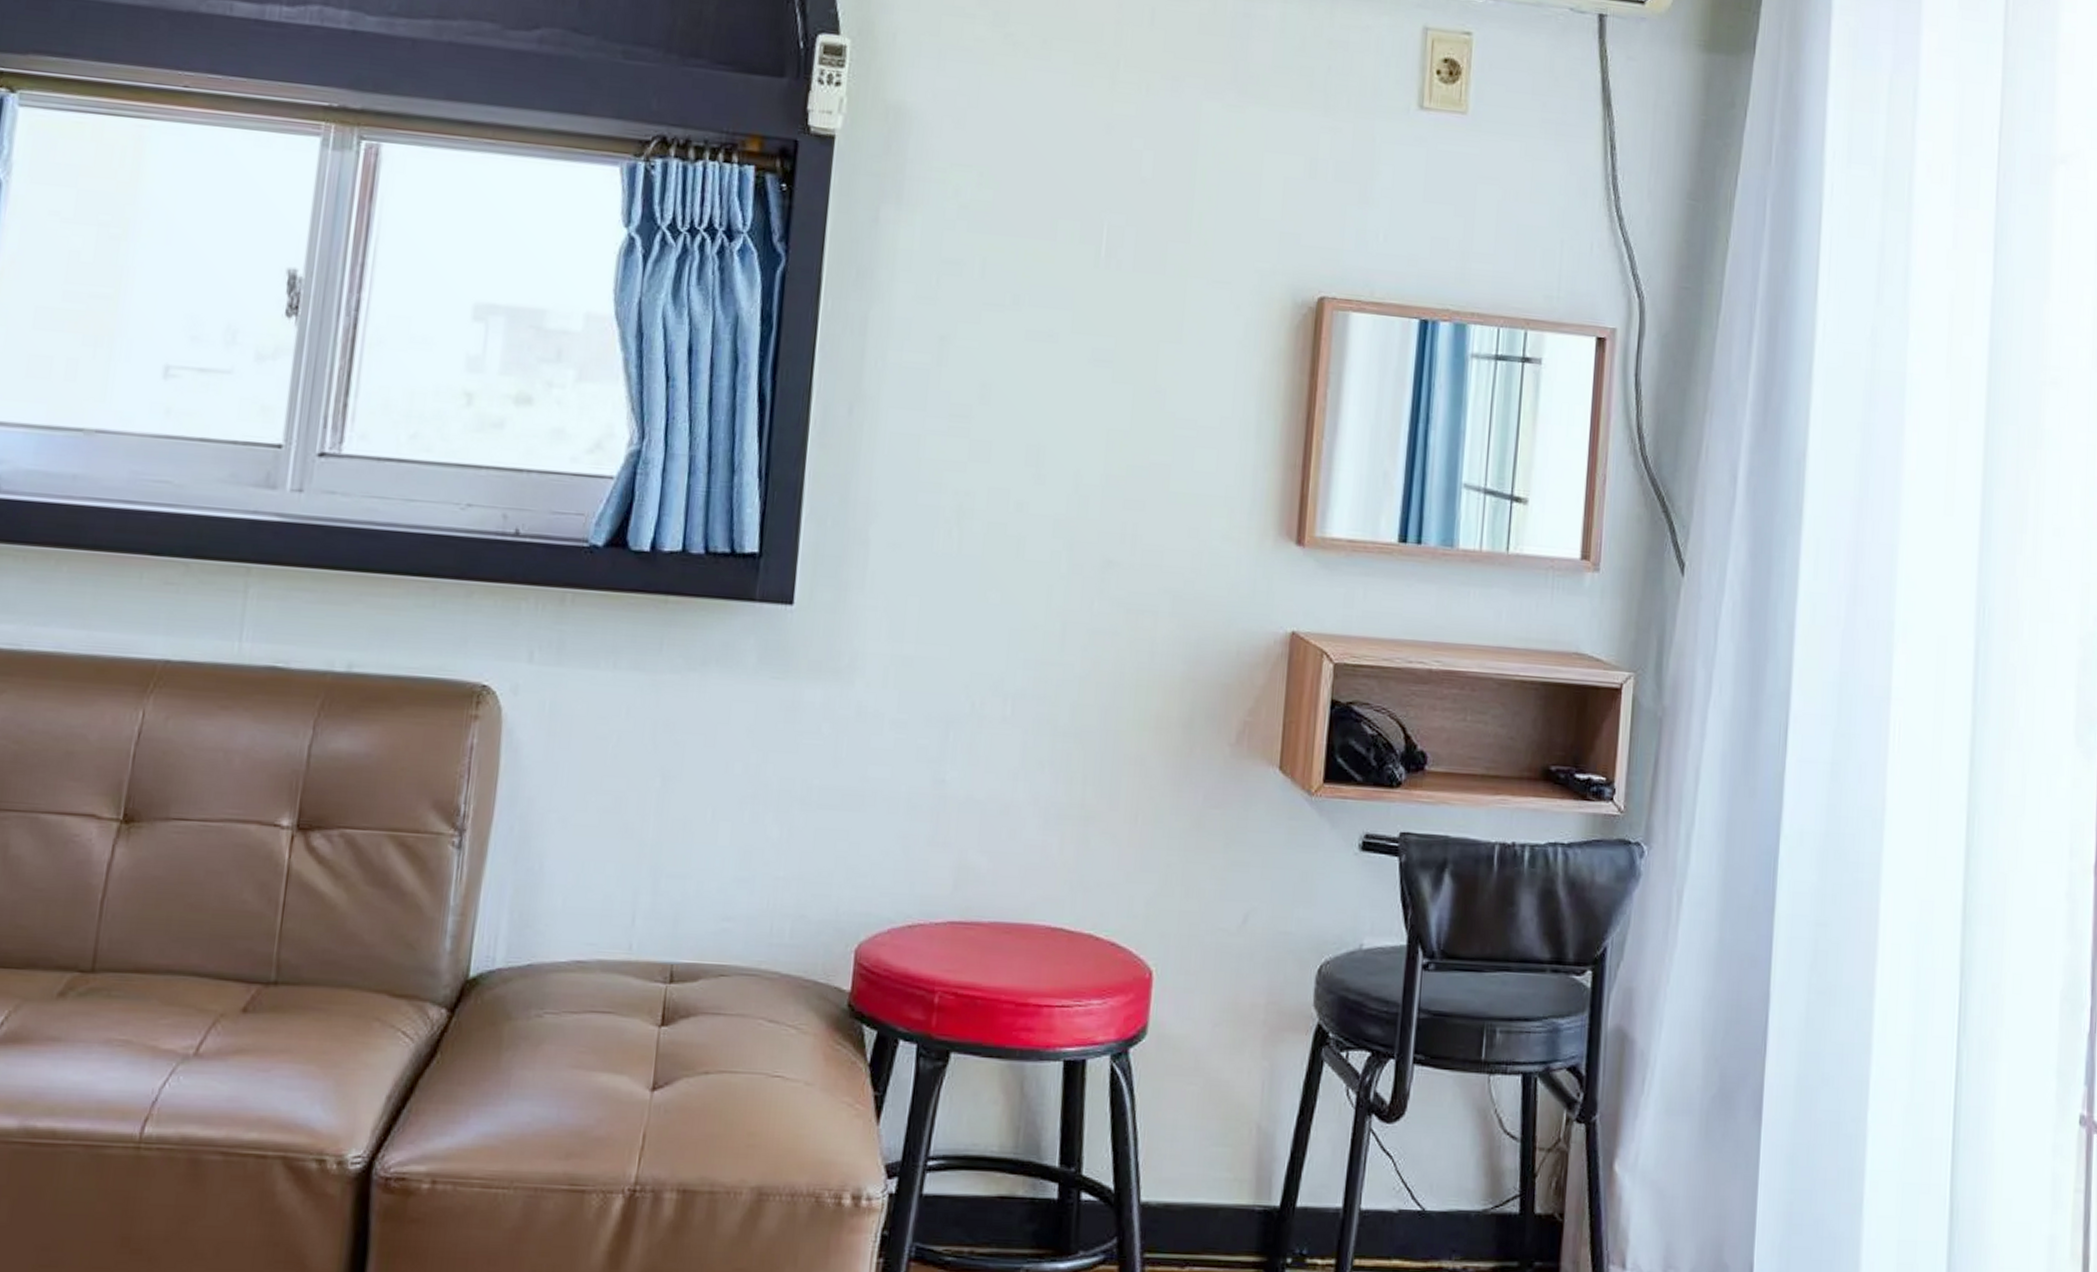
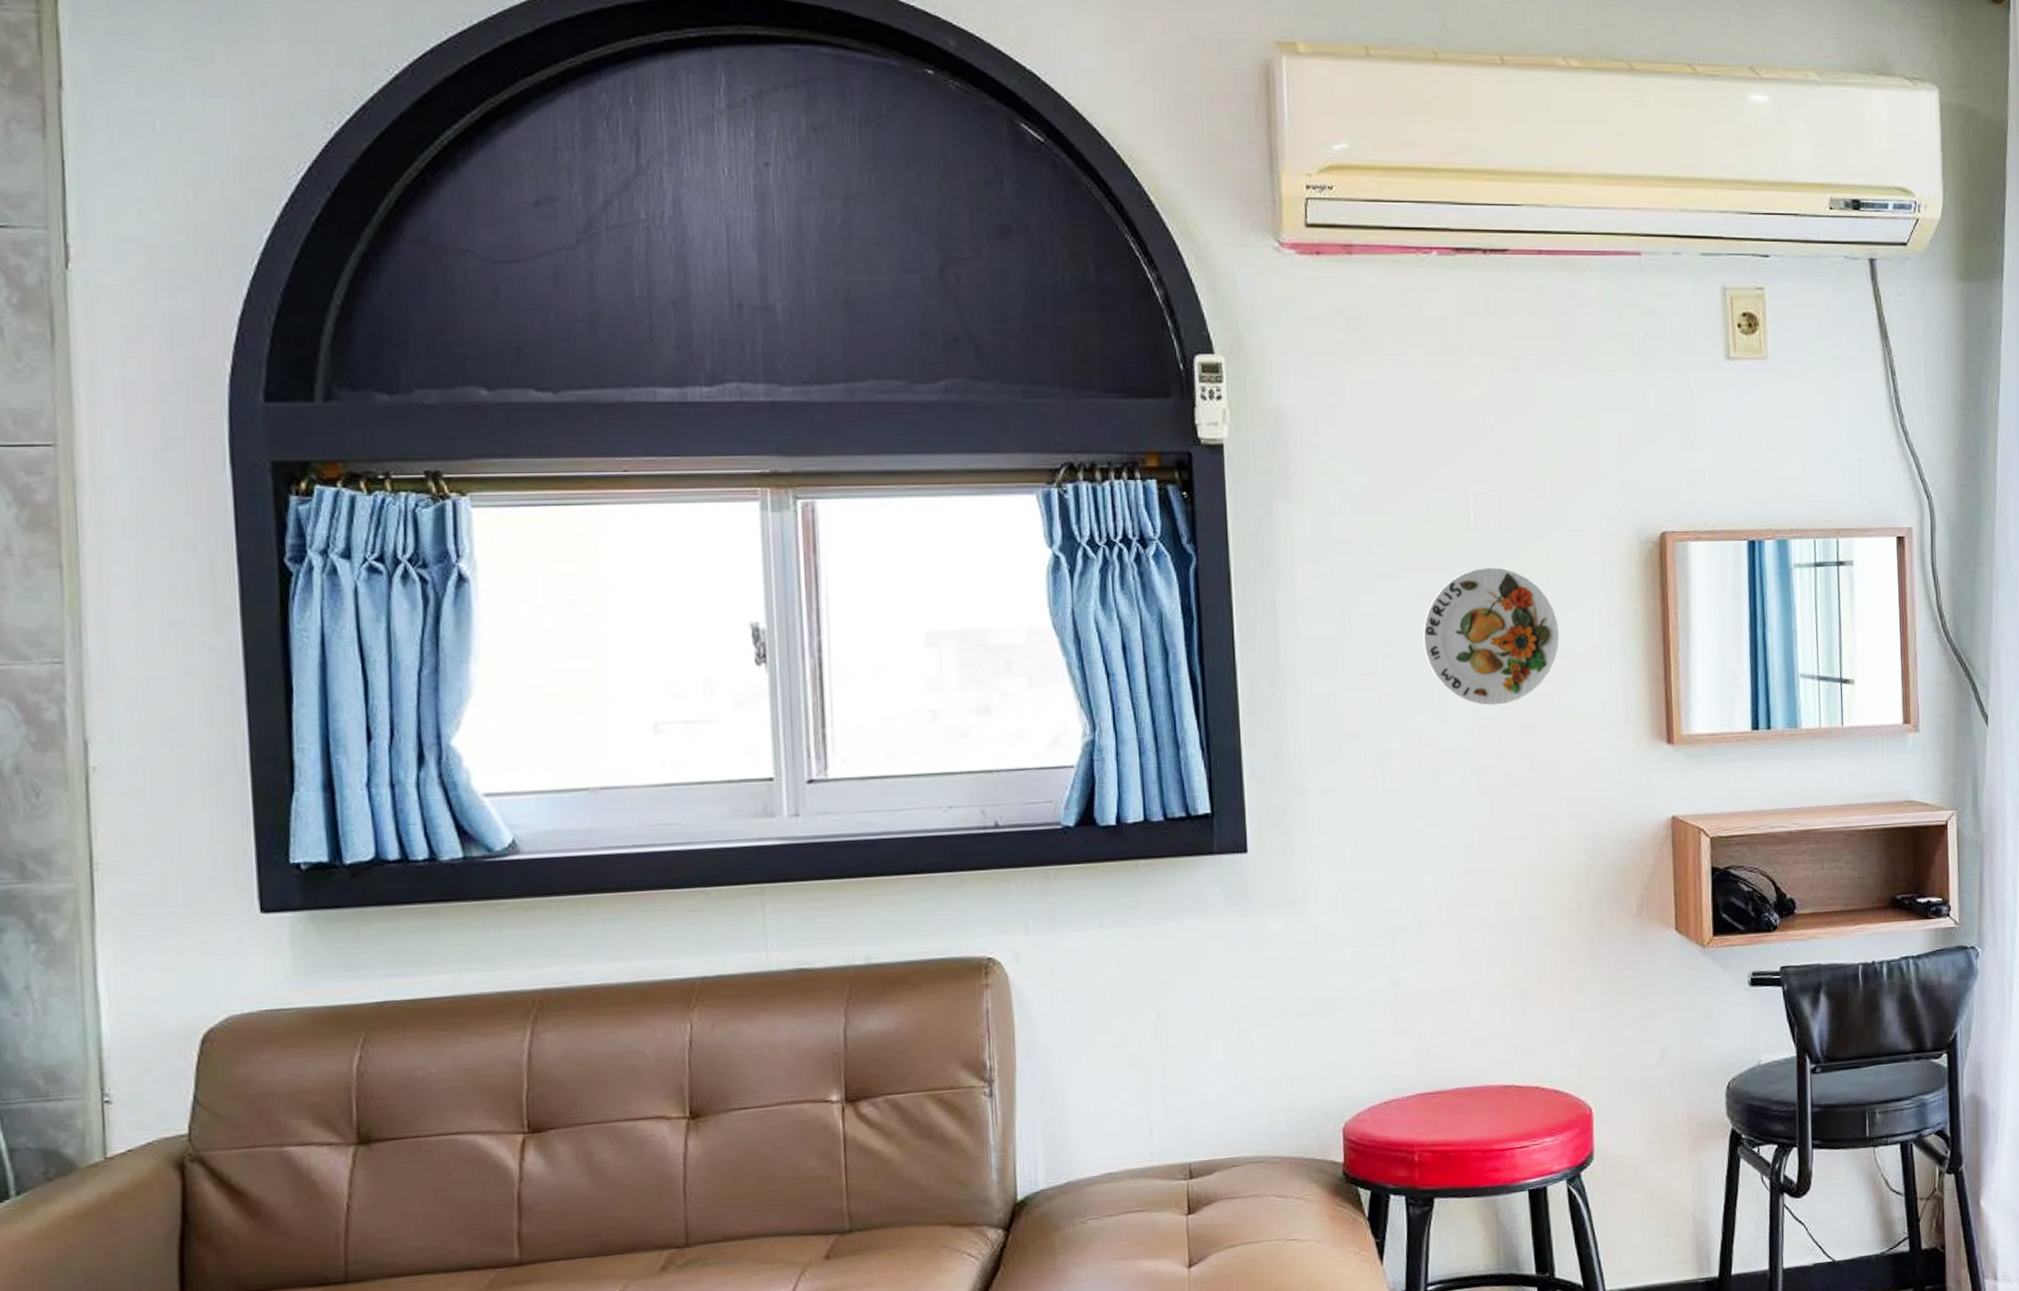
decorative plate: none [1028,311,1187,473] -> present [1423,567,1559,705]

